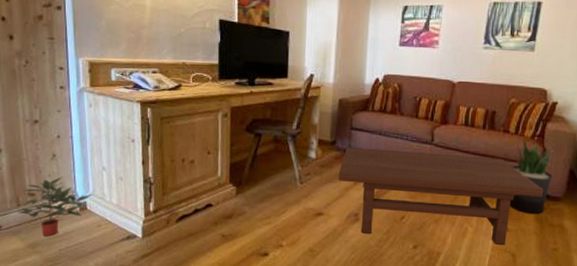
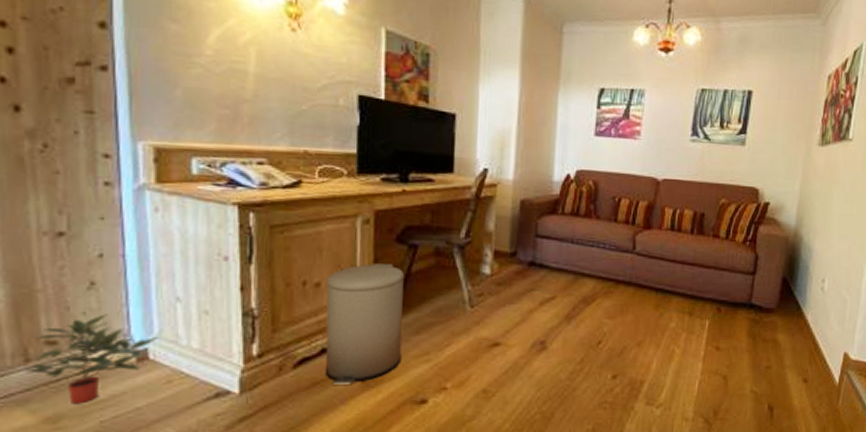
pedal bin: none [197,147,252,238] -> present [324,264,404,386]
coffee table: present [338,147,544,245] -> none [519,259,756,367]
planter: present [509,138,553,215] -> none [720,243,766,330]

